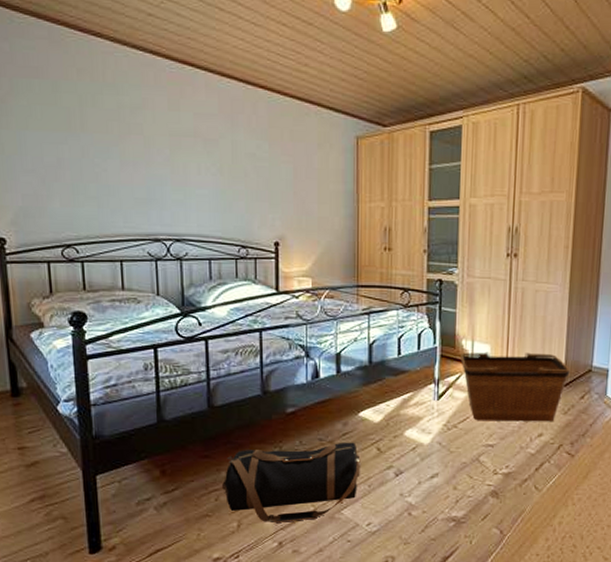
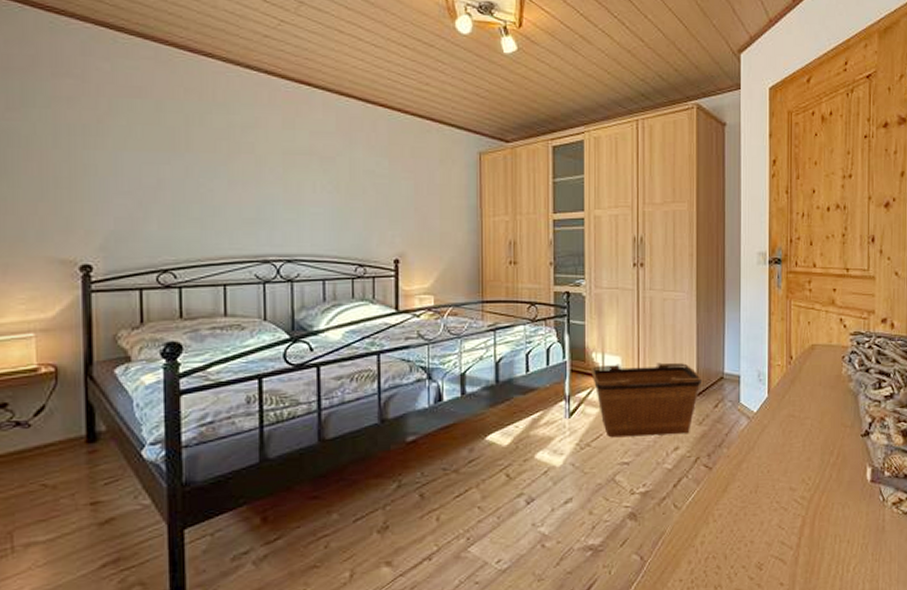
duffel bag: present [222,442,362,522] -> none [333,469,490,569]

